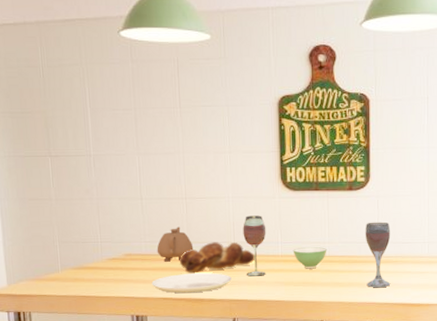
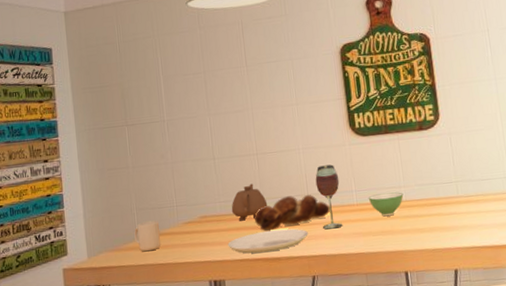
cup: none [56,254,84,284] -> present [134,220,162,252]
cup: present [365,221,391,288] -> none [440,159,475,231]

